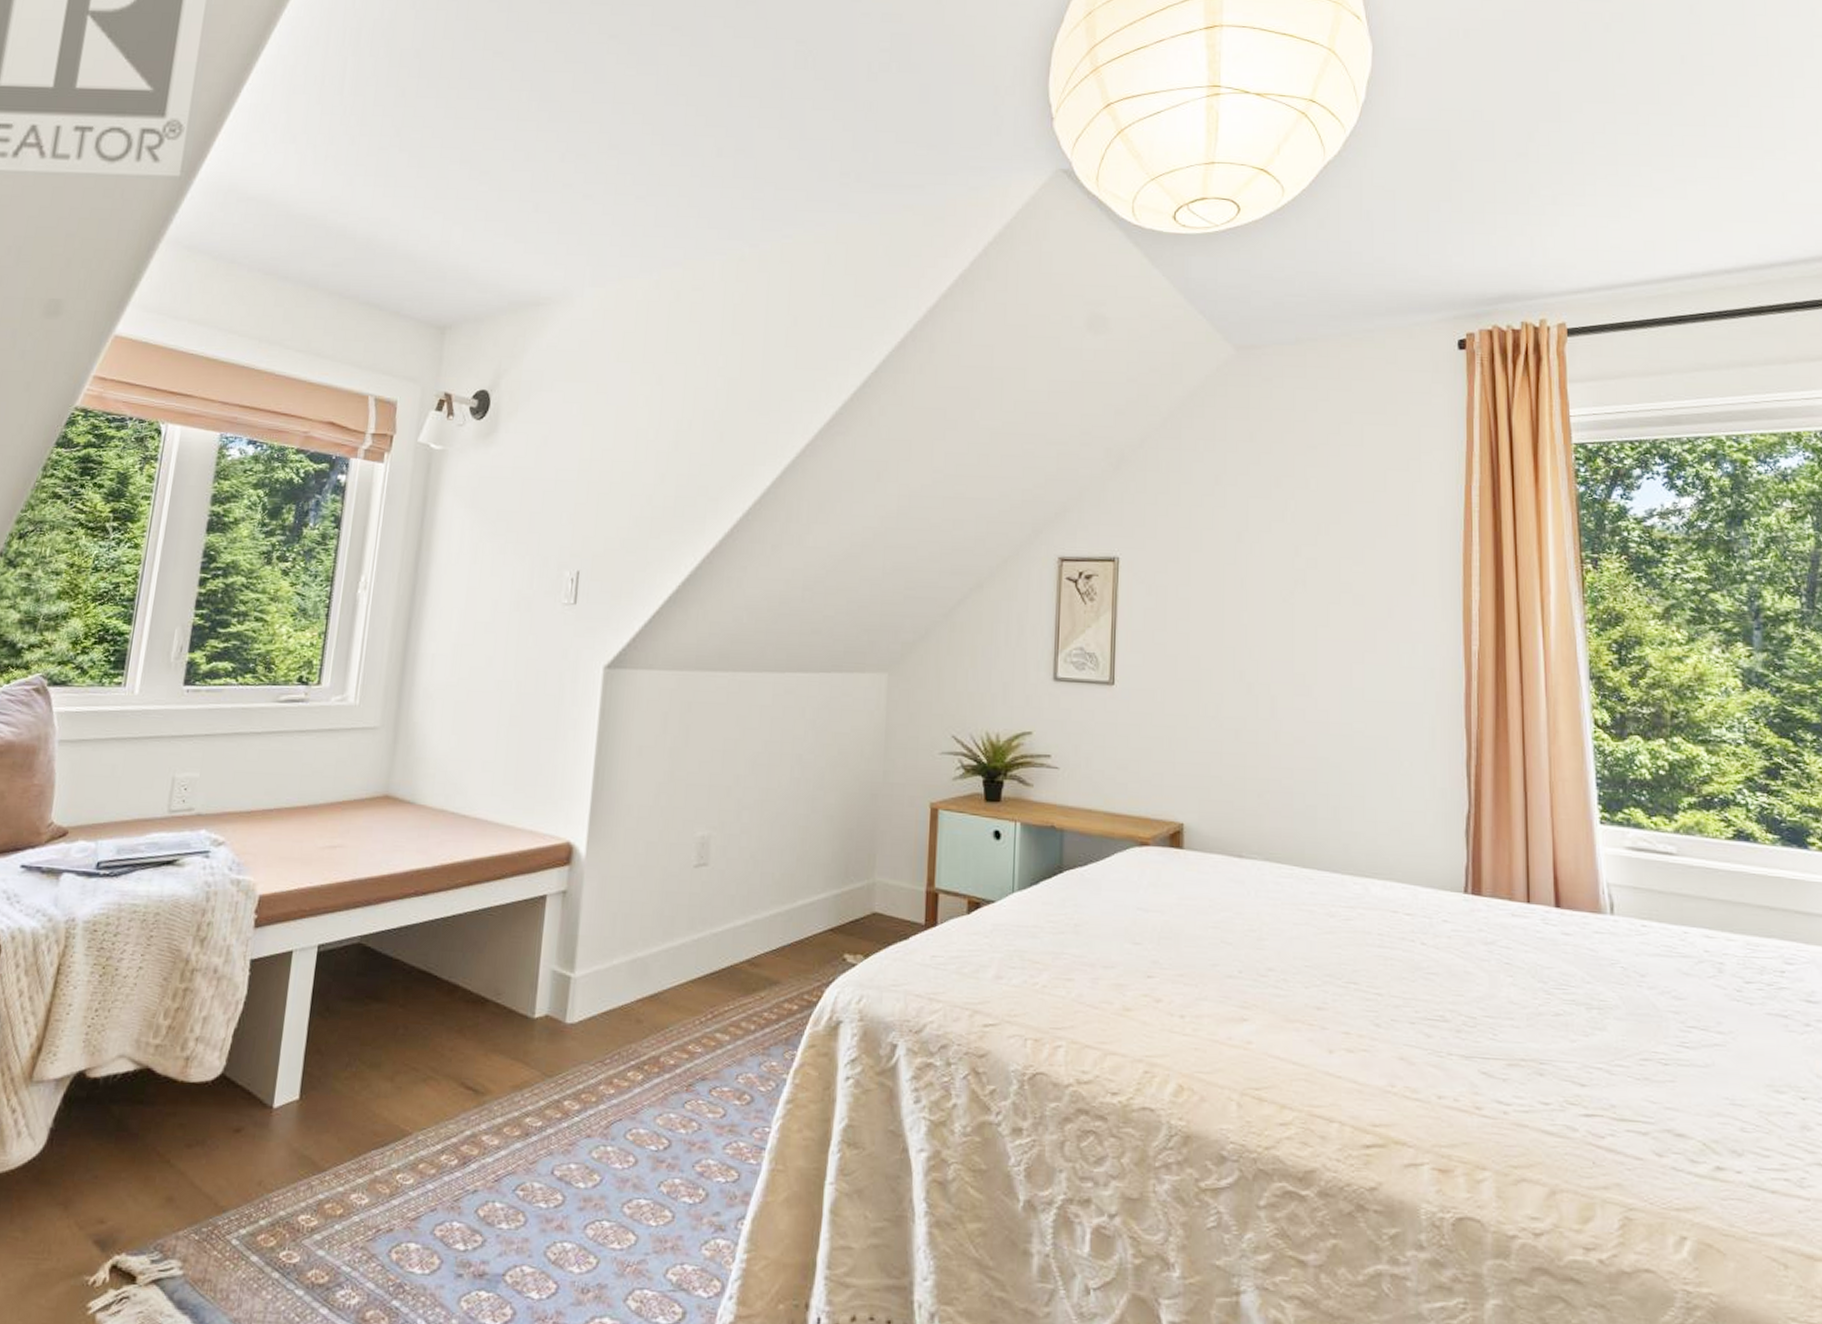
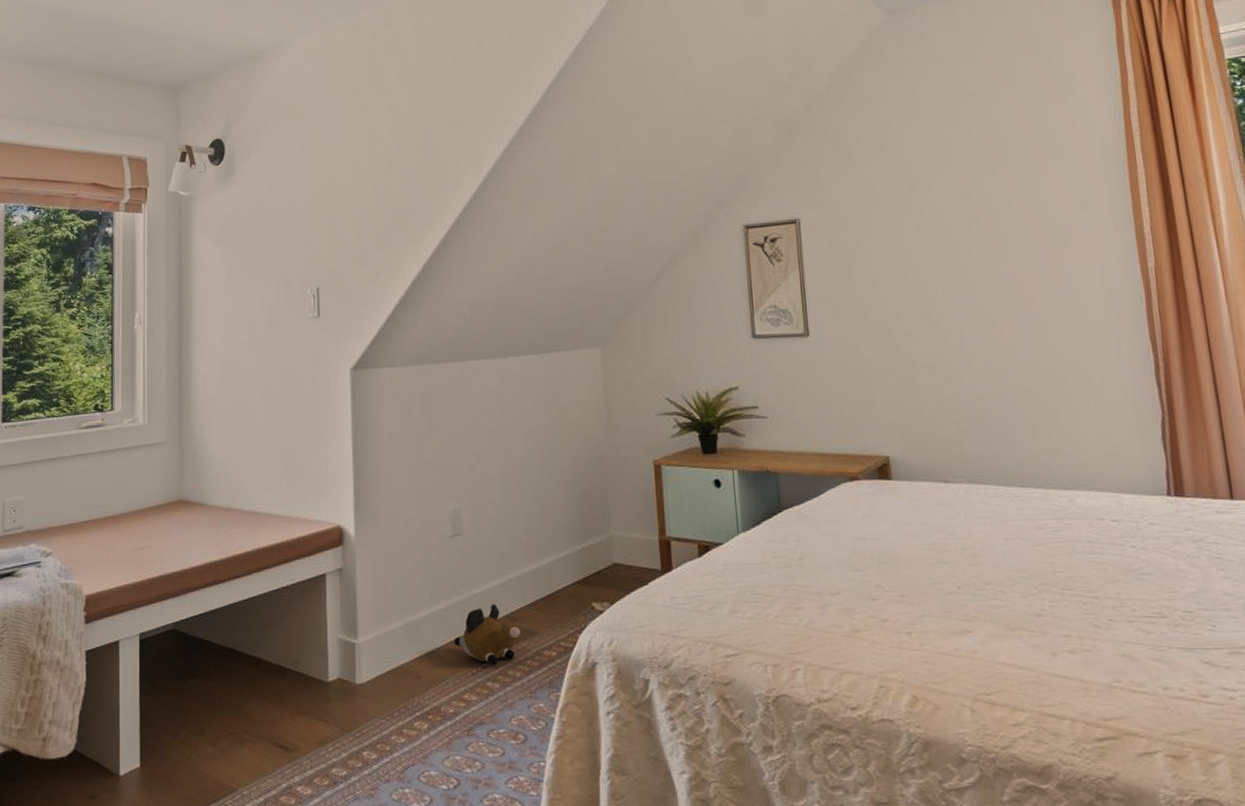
plush toy: none [683,945,761,1015] -> present [453,603,521,666]

